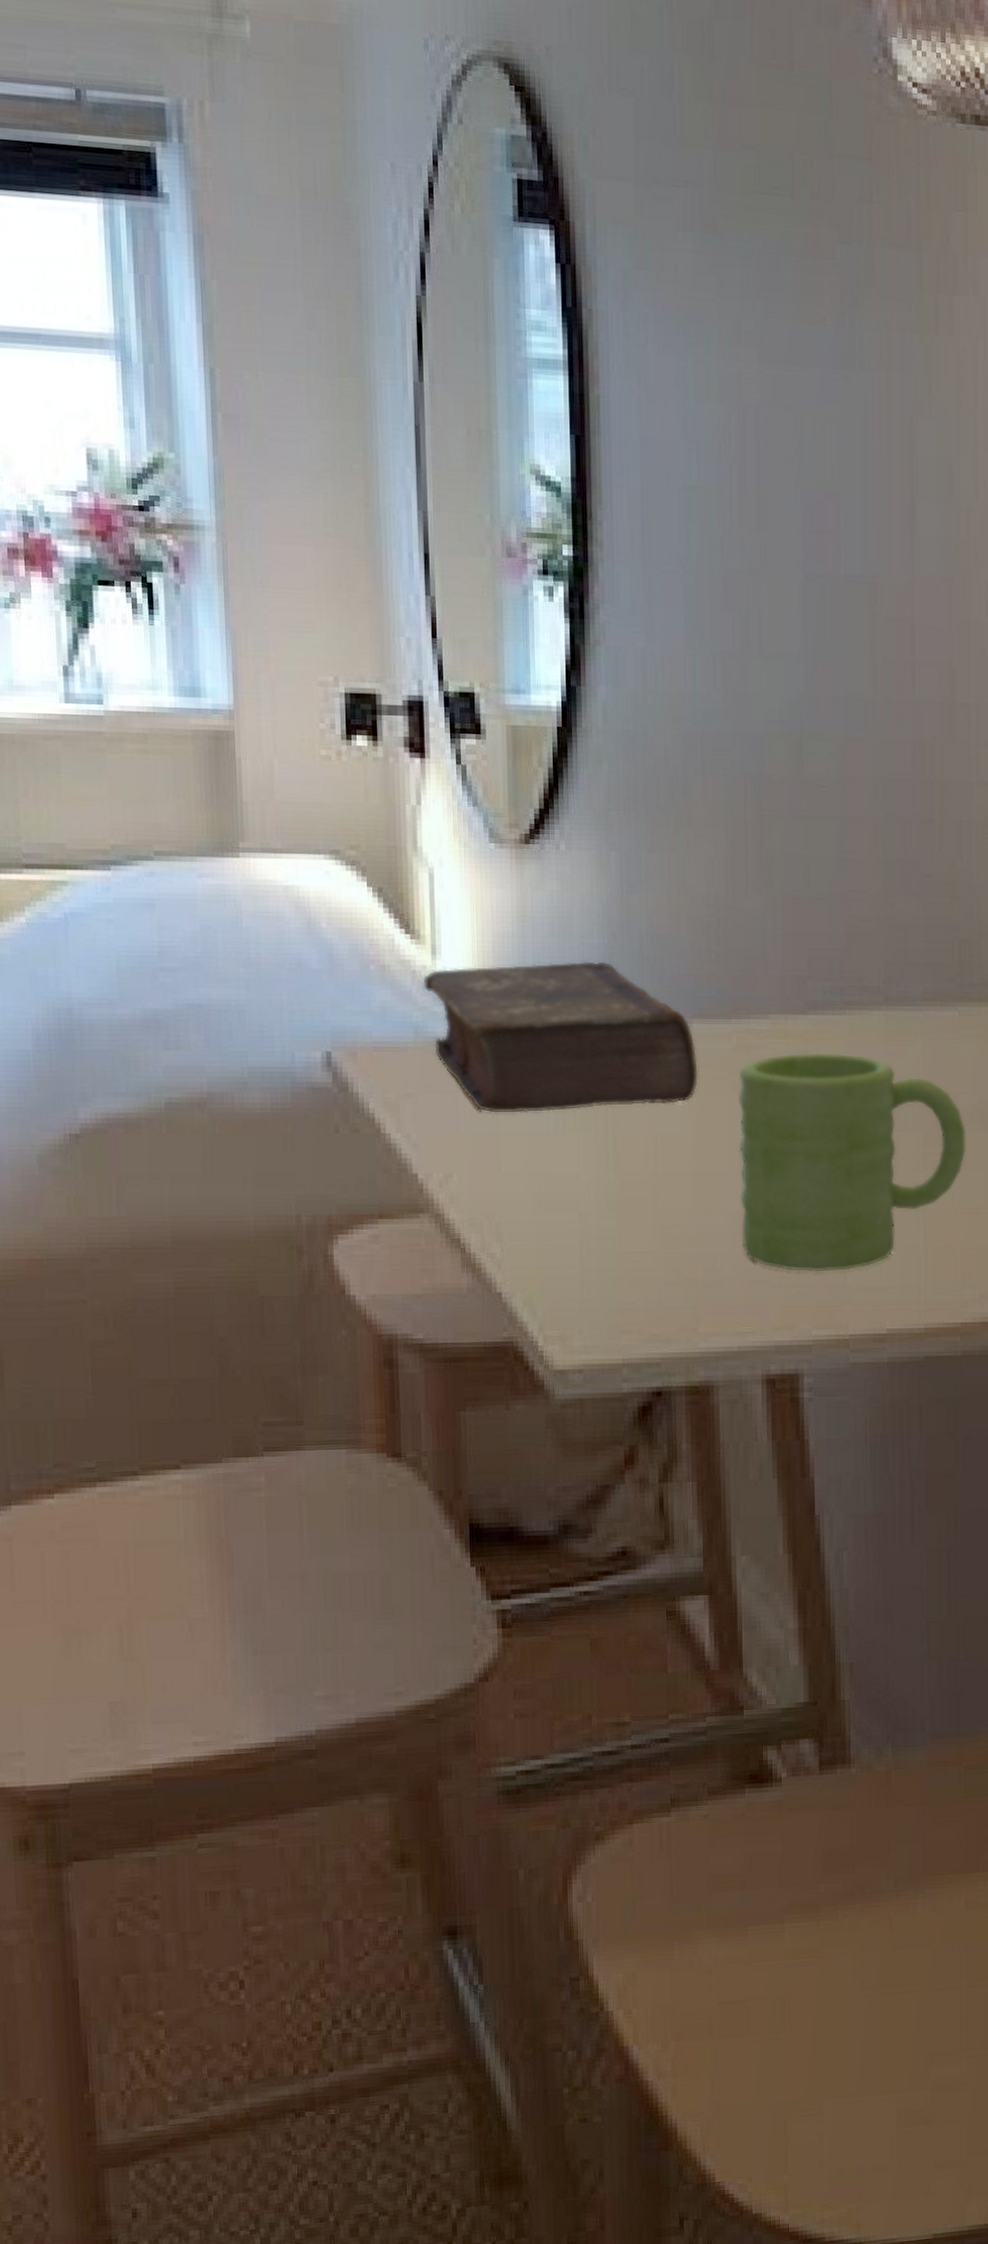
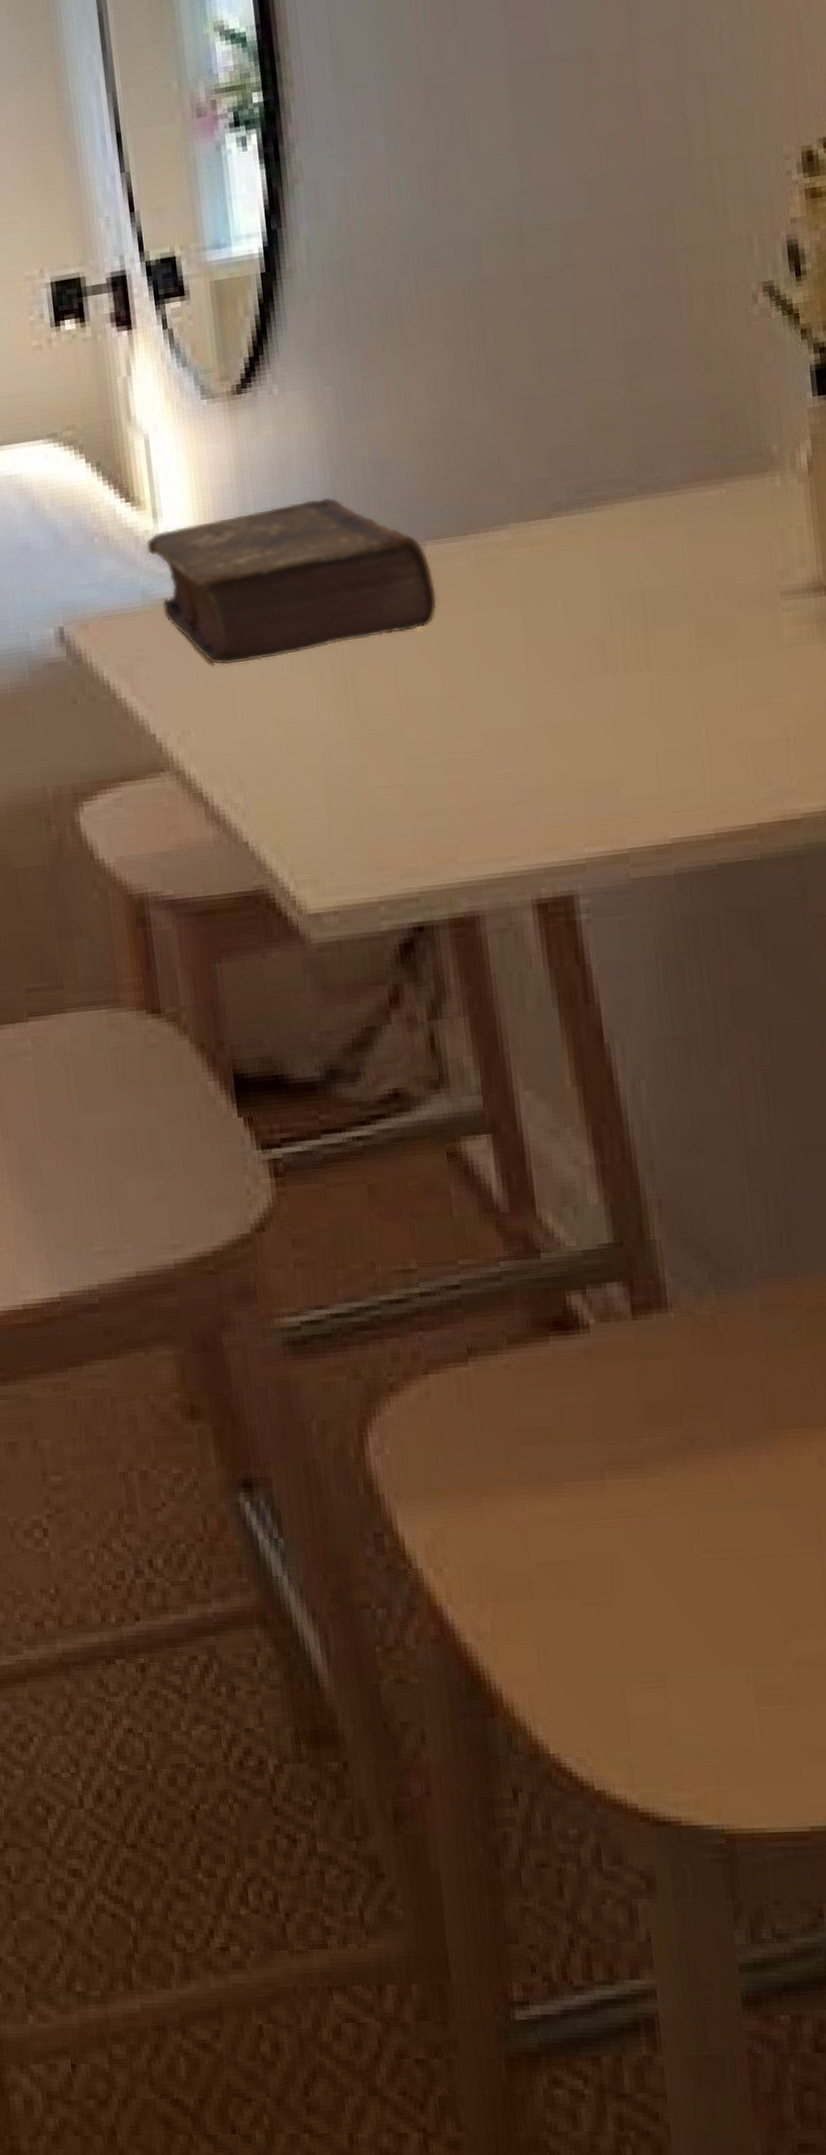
mug: present [738,1053,967,1272] -> none [480,551,749,789]

